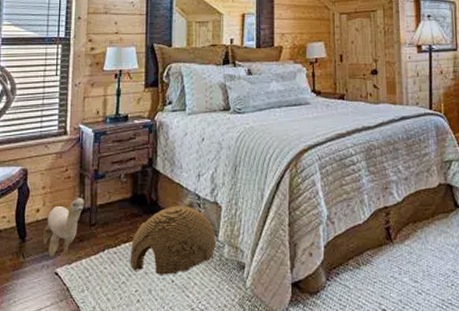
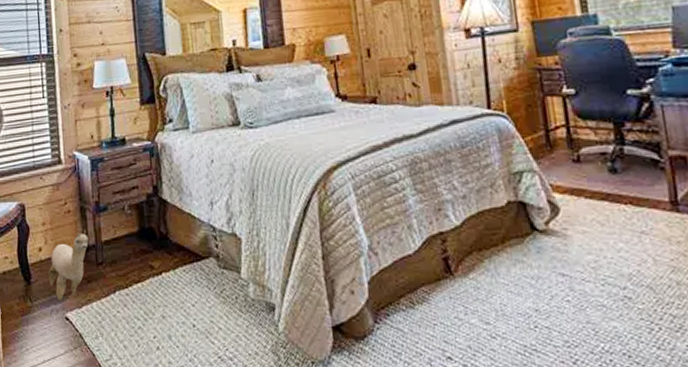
woven basket: present [130,205,216,275] -> none [143,239,239,319]

